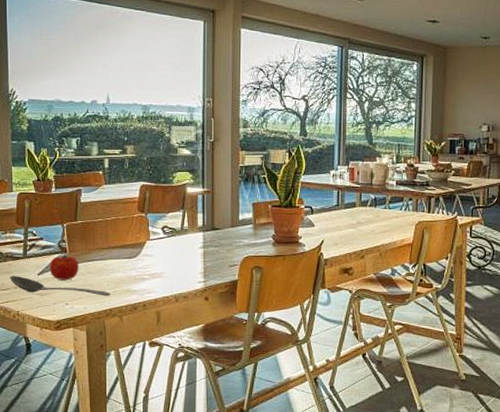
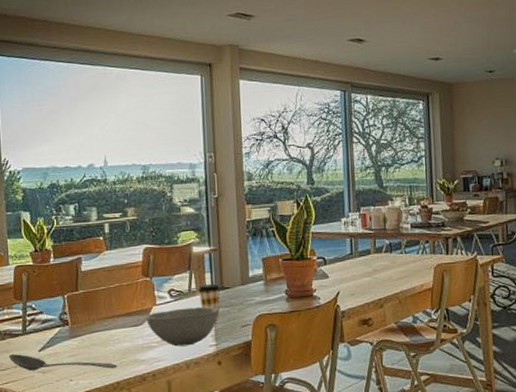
fruit: present [49,253,79,280] -> none [51,326,82,355]
bowl: none [139,245,208,281] -> present [145,307,219,347]
coffee cup: none [189,223,212,258] -> present [197,283,221,320]

